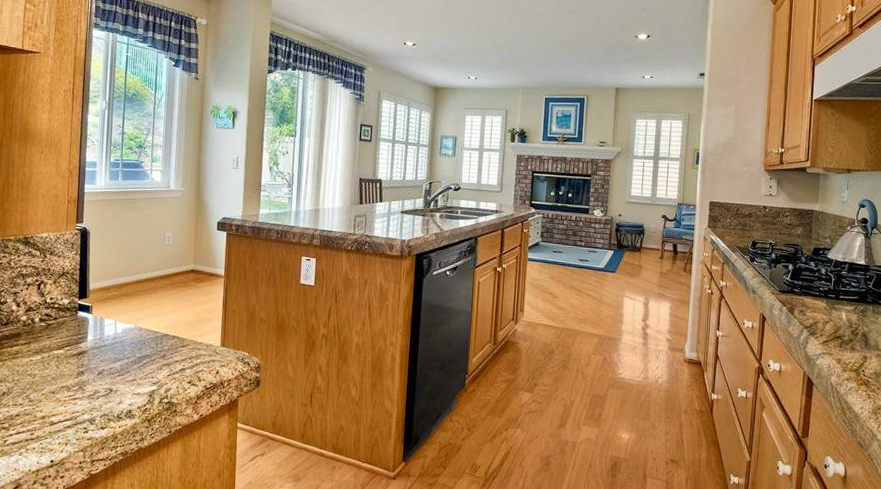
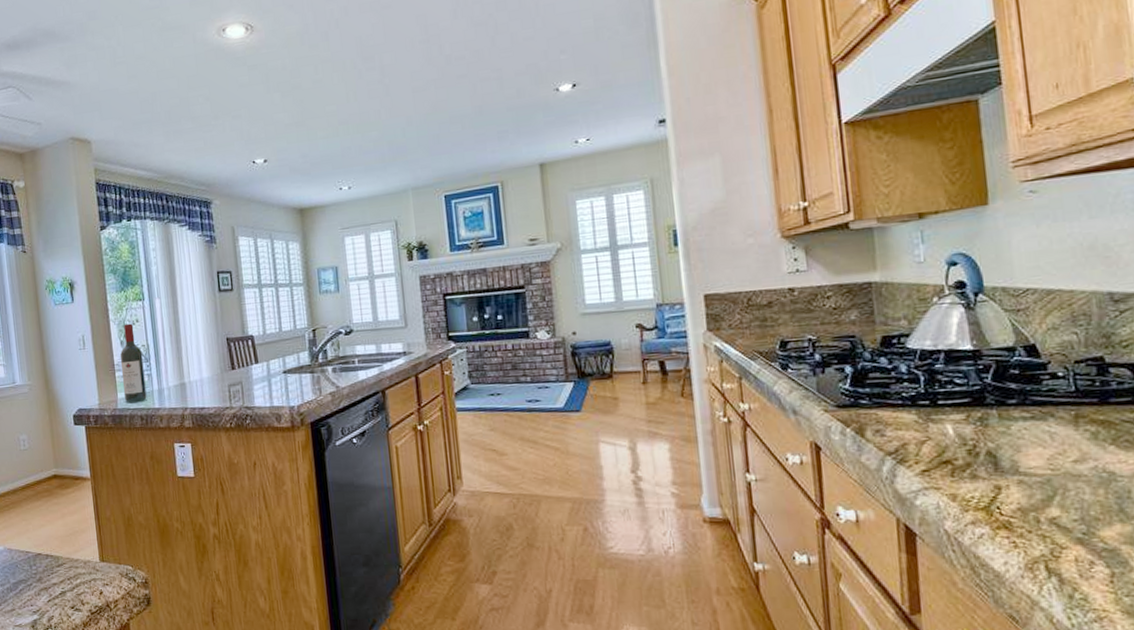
wine bottle: none [265,153,287,220] -> present [120,323,147,404]

